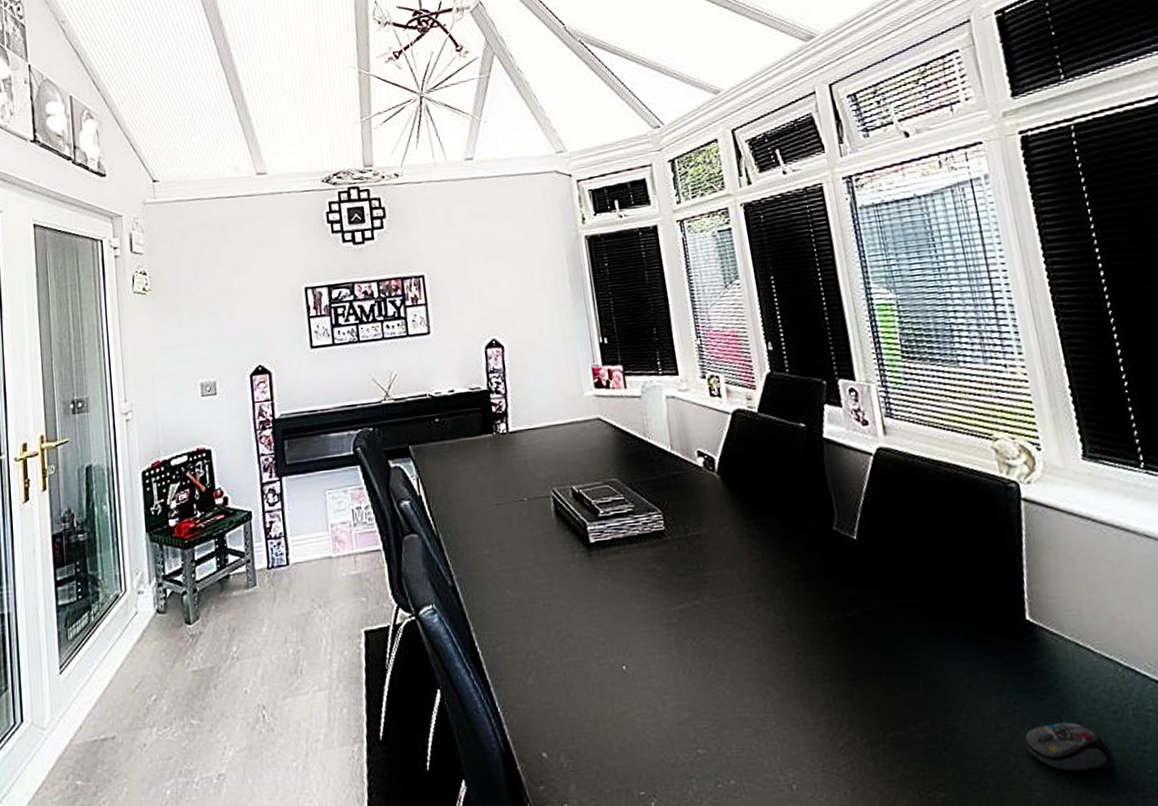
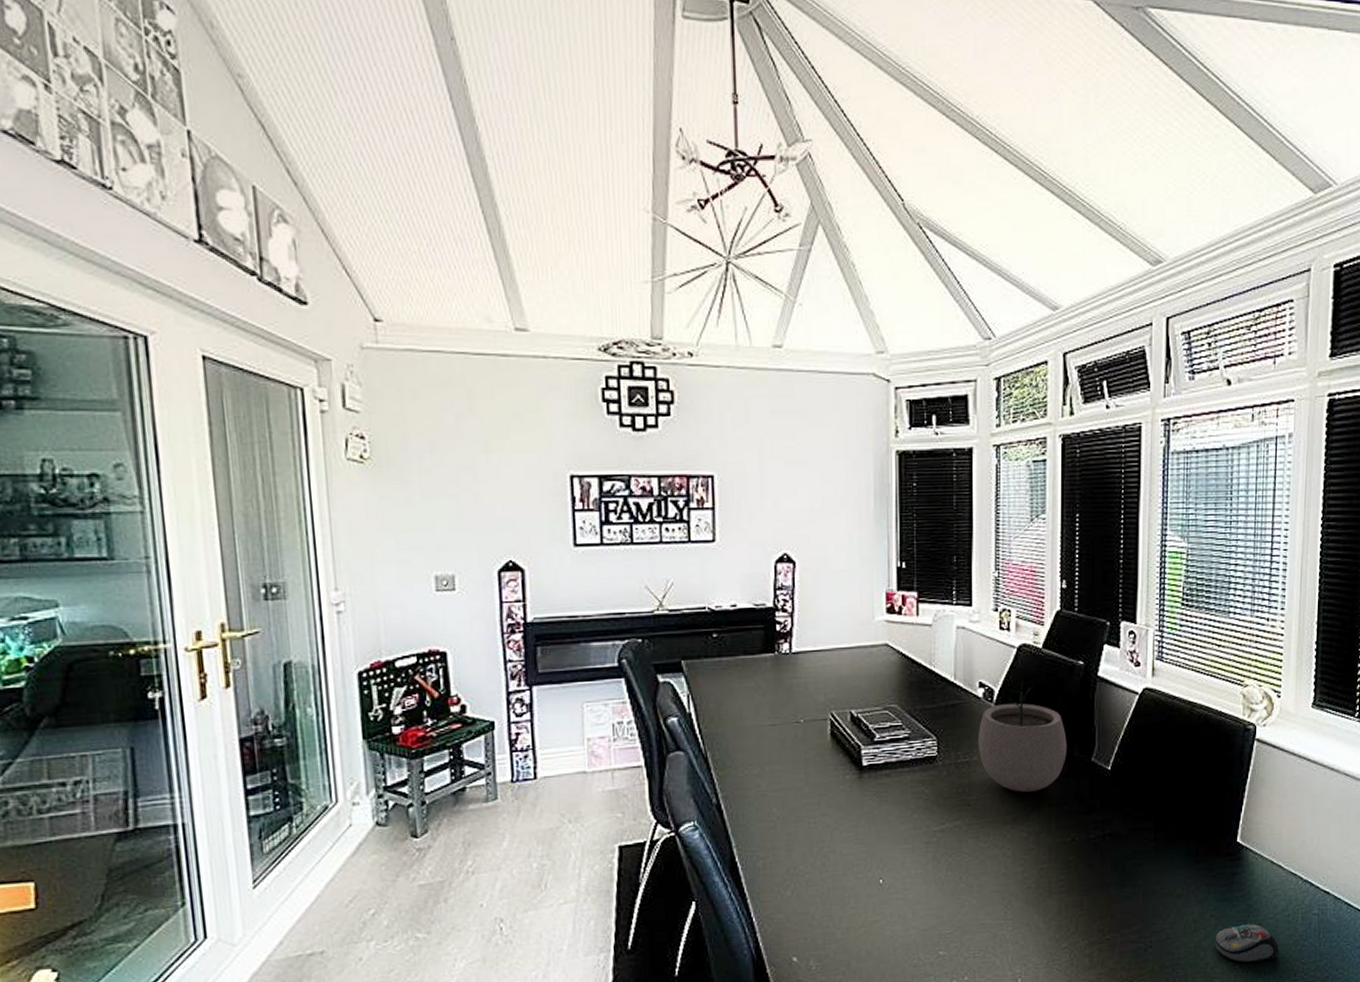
plant pot: none [704,447,804,567] -> present [977,681,1067,792]

